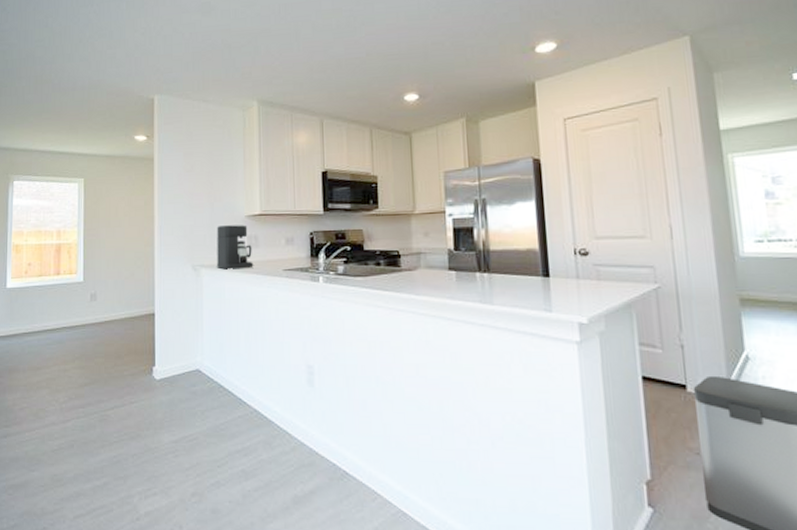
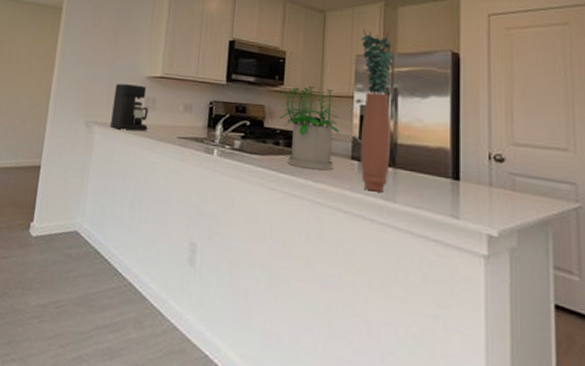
potted plant: none [377,205,436,284] -> present [280,85,340,171]
vase: none [446,146,485,297] -> present [360,29,393,193]

